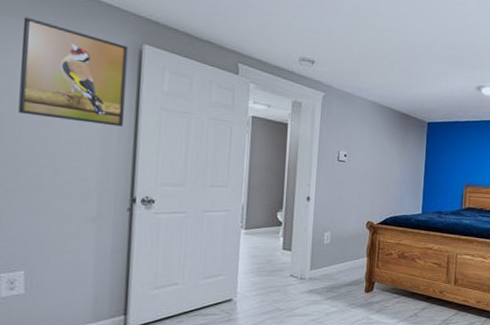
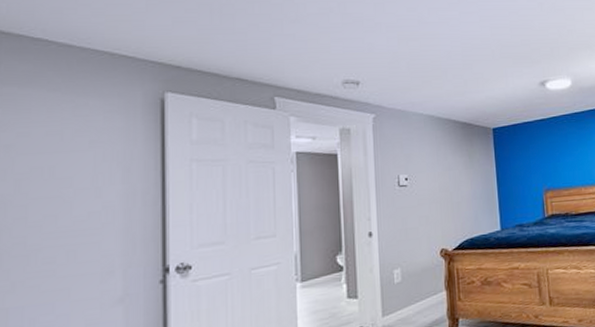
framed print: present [18,17,128,127] -> none [23,82,148,192]

